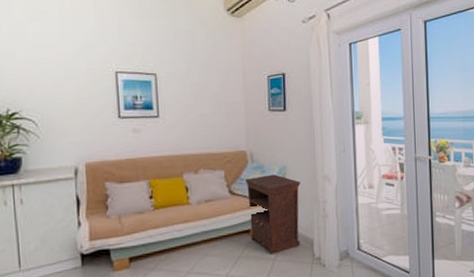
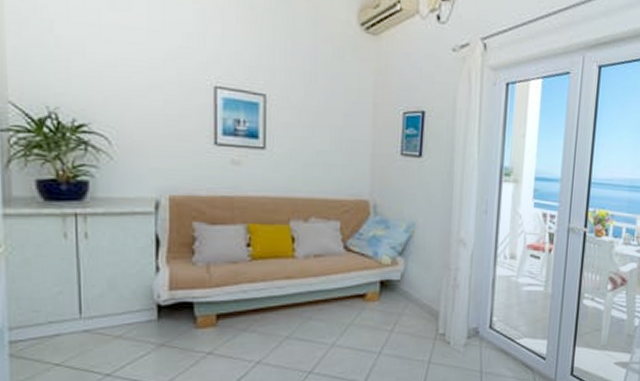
nightstand: present [244,174,301,255] -> none [363,231,431,325]

